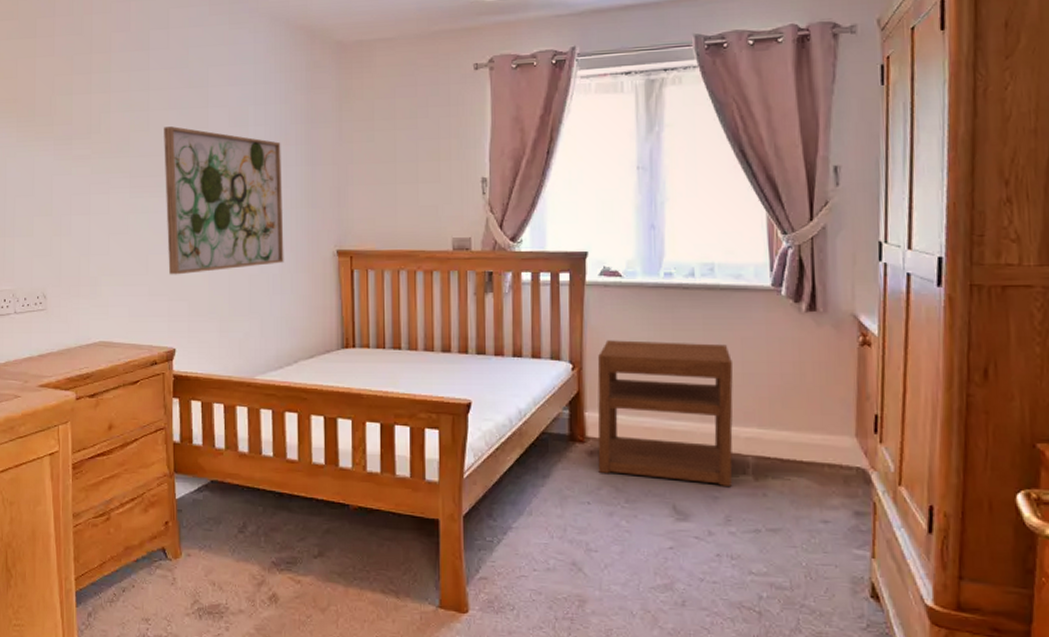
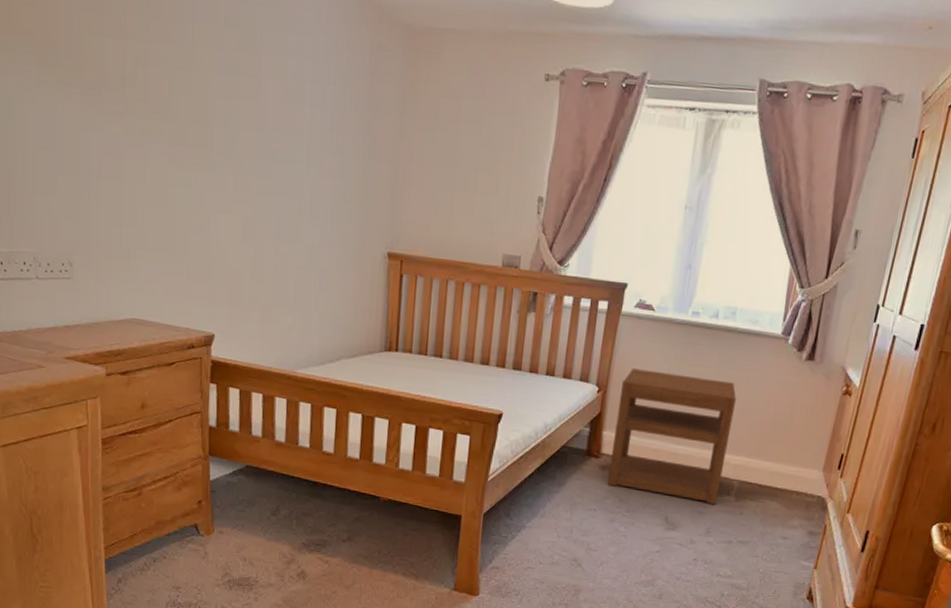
wall art: present [164,126,284,275] -> none [208,92,338,259]

